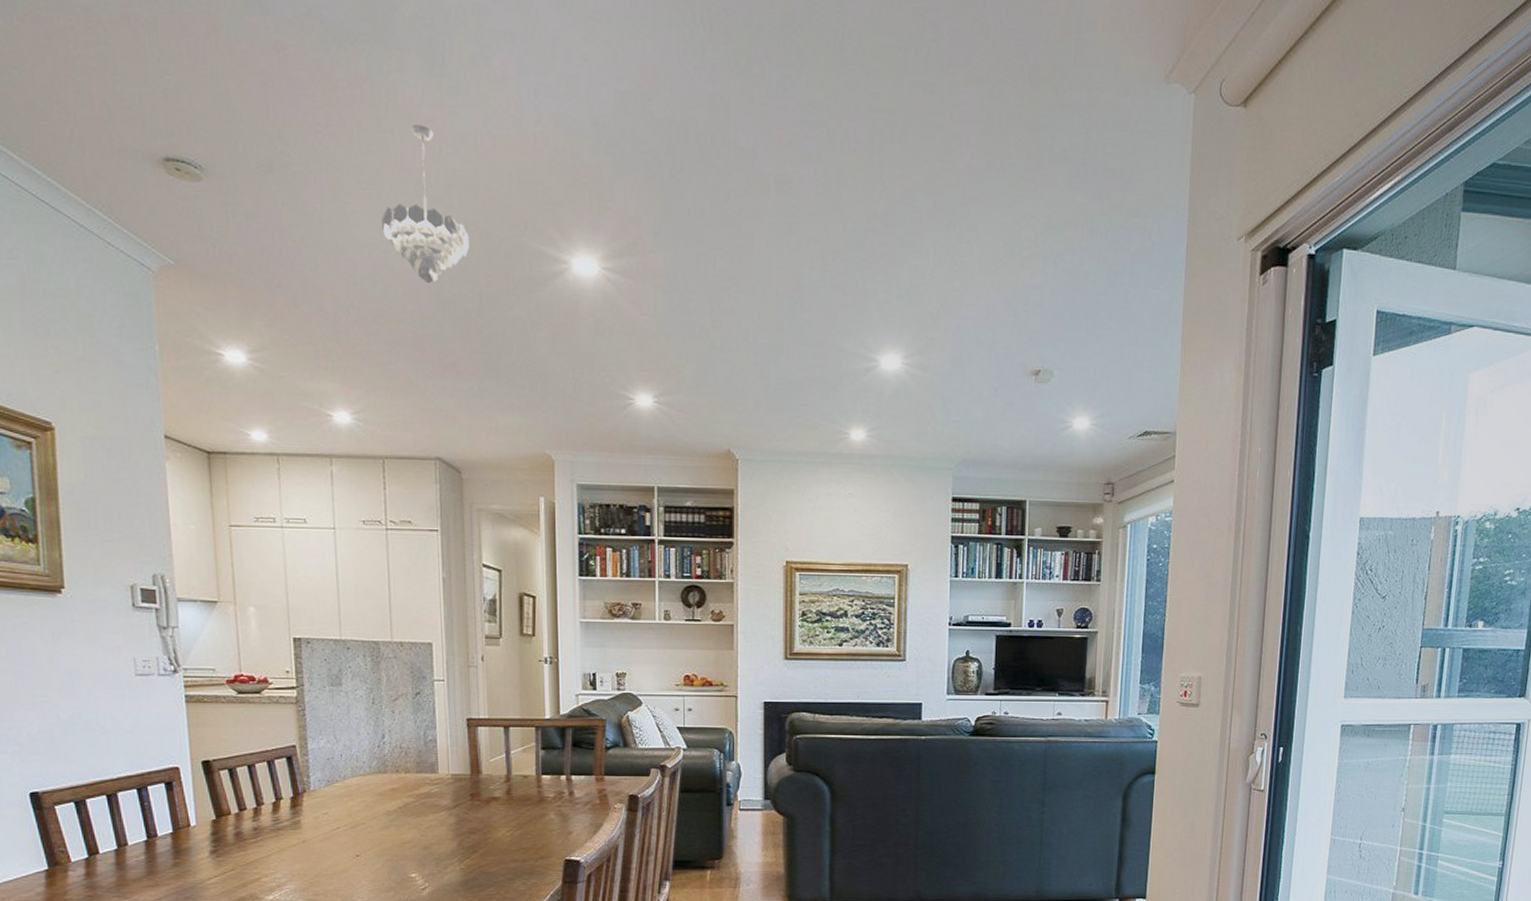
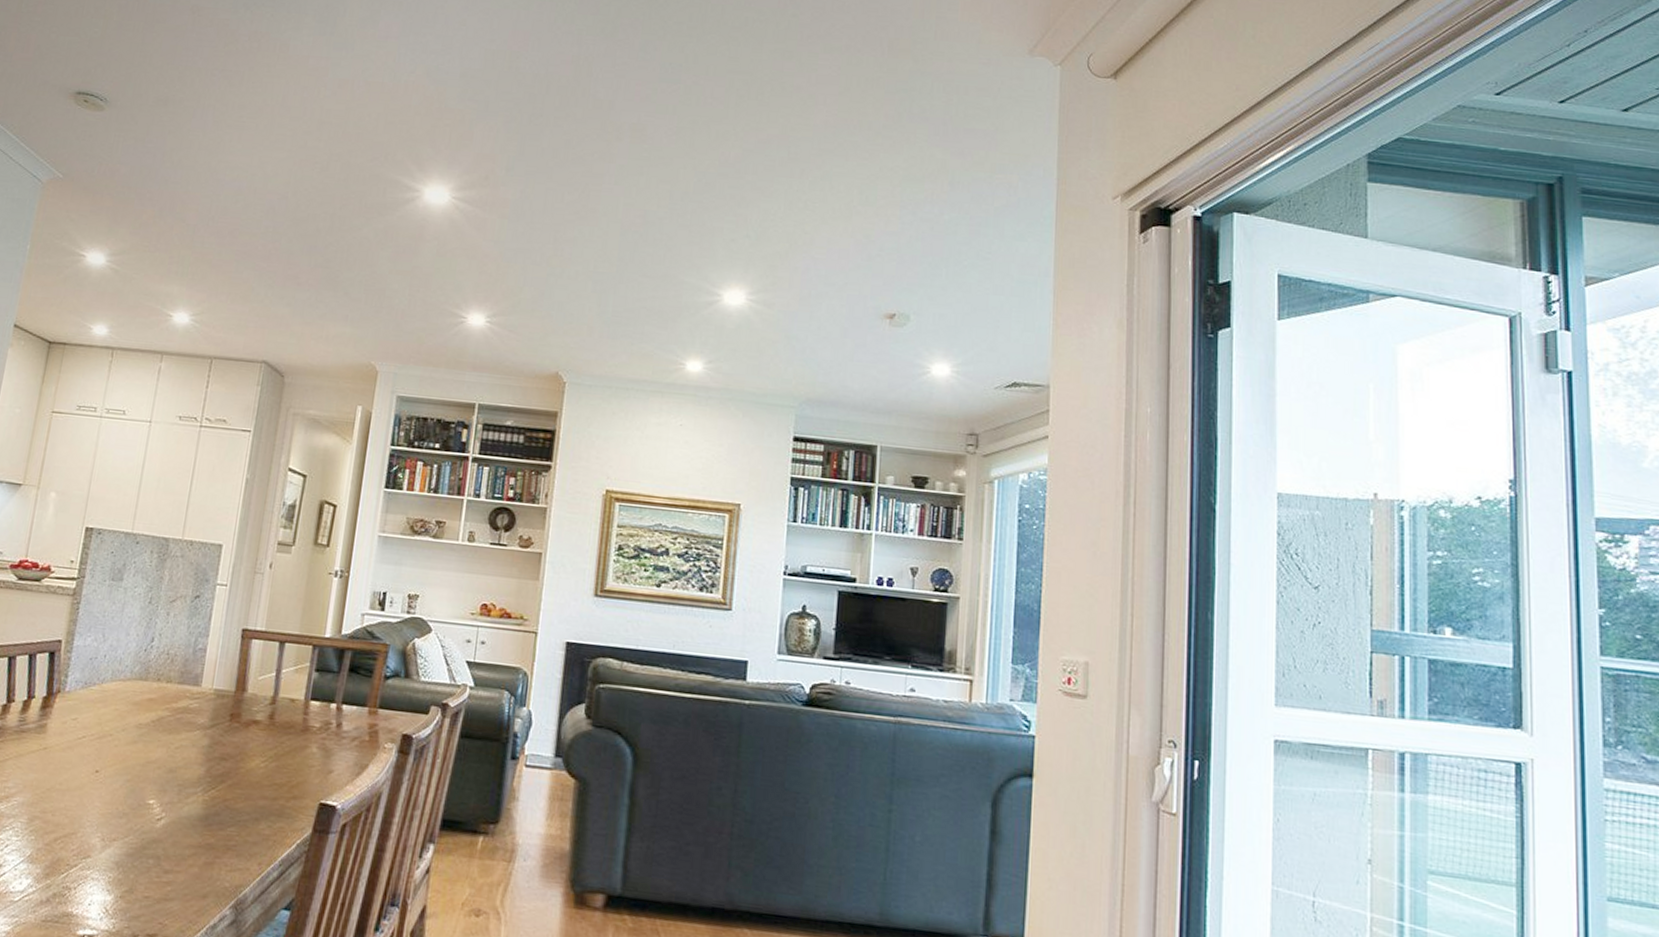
pendant light: present [382,124,469,284] -> none [253,71,332,204]

